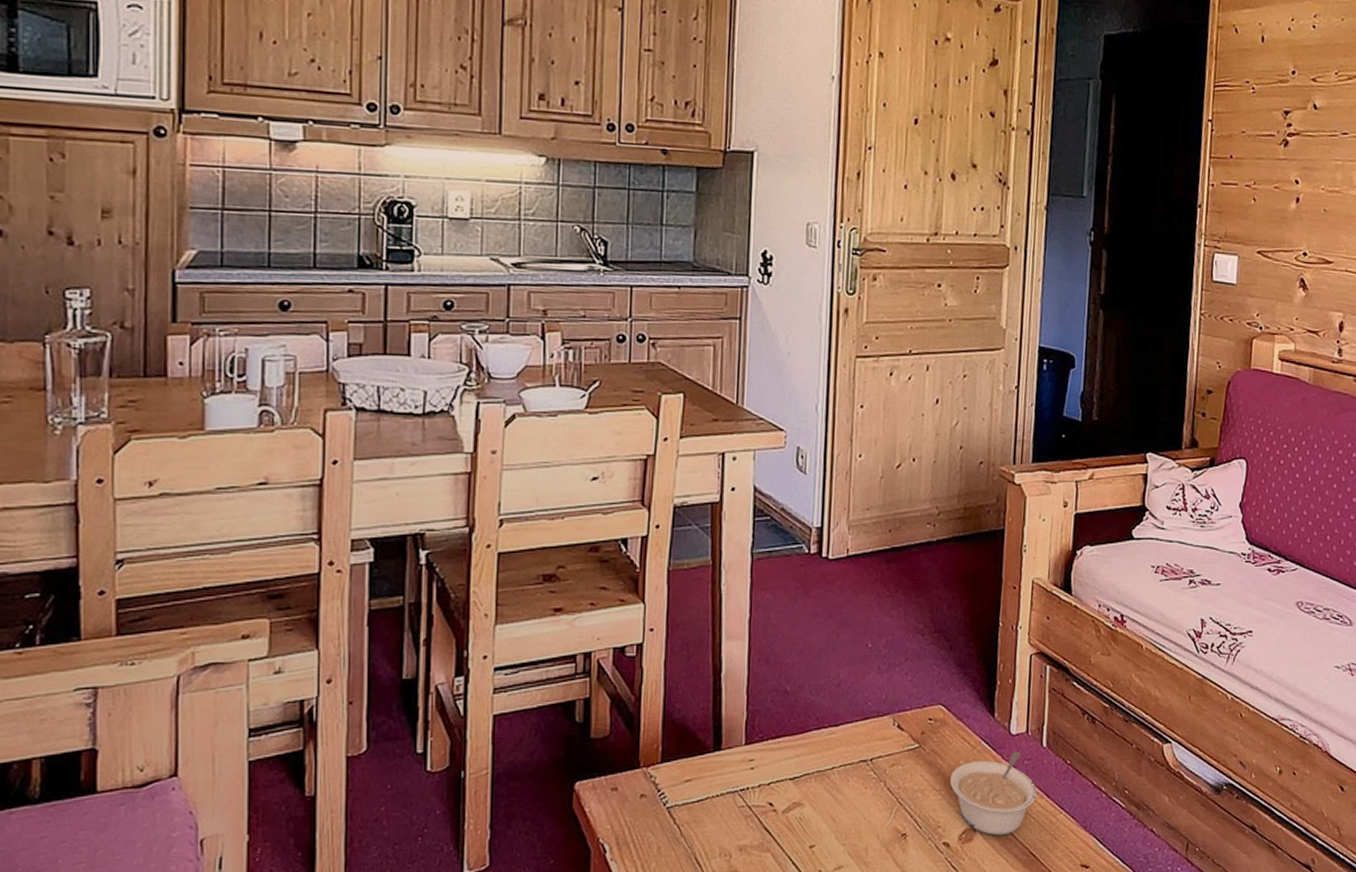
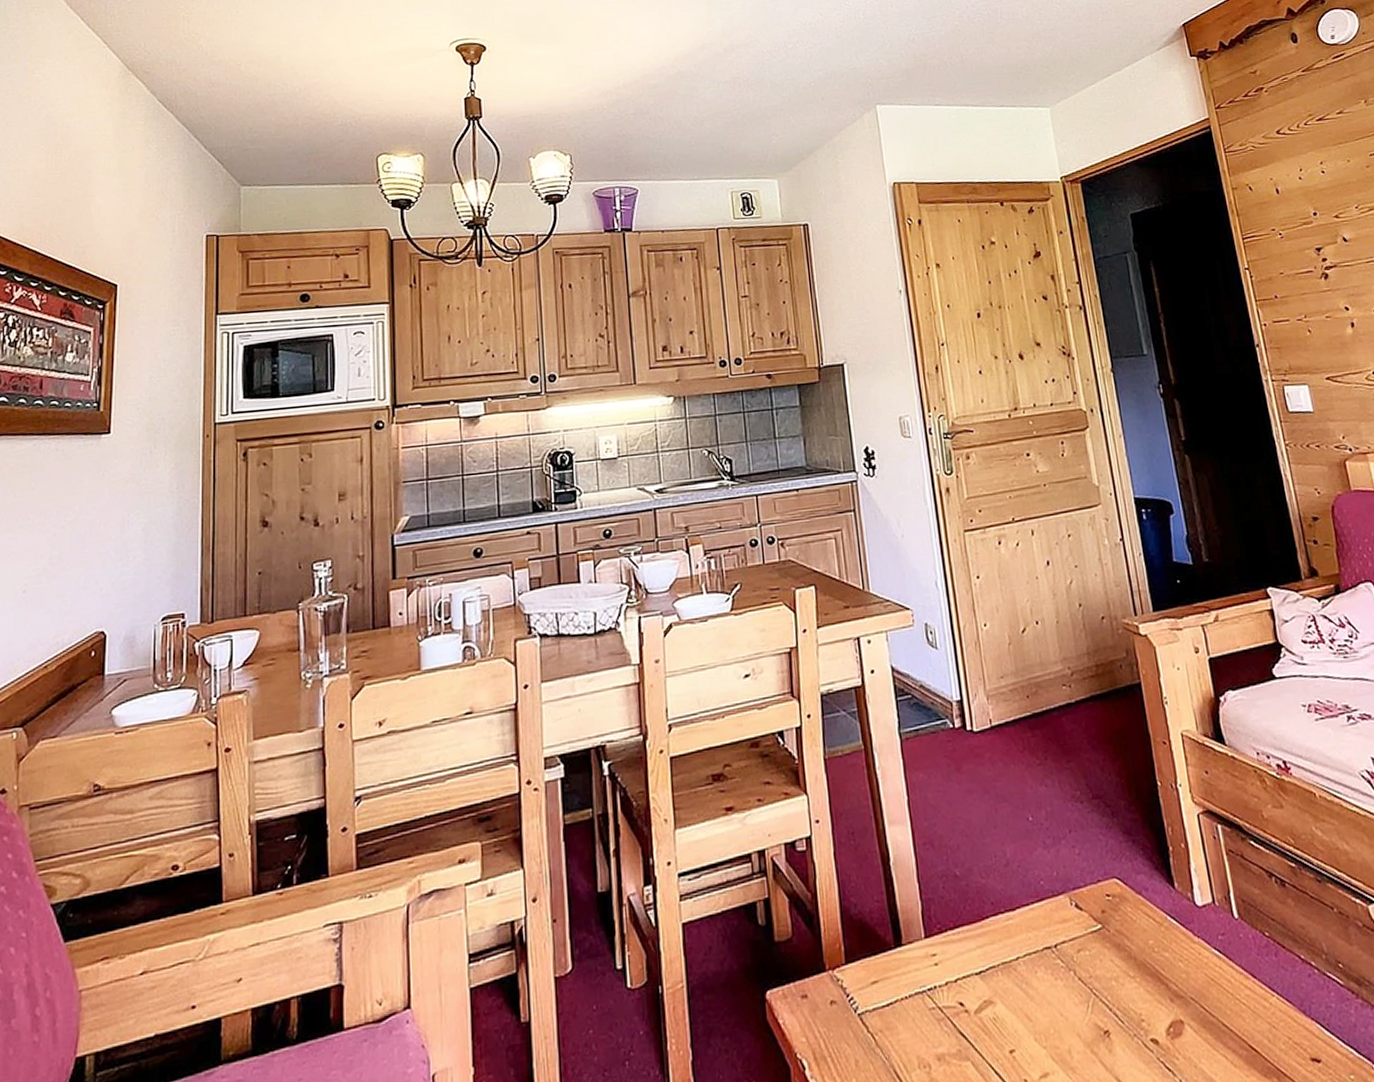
legume: present [949,751,1037,836] -> none [1142,925,1242,1028]

